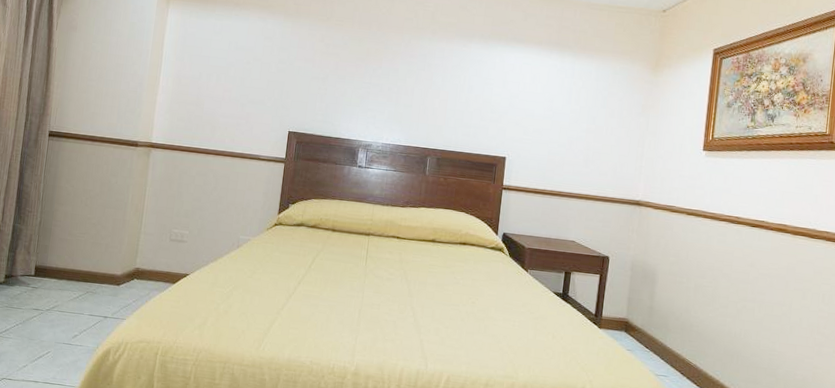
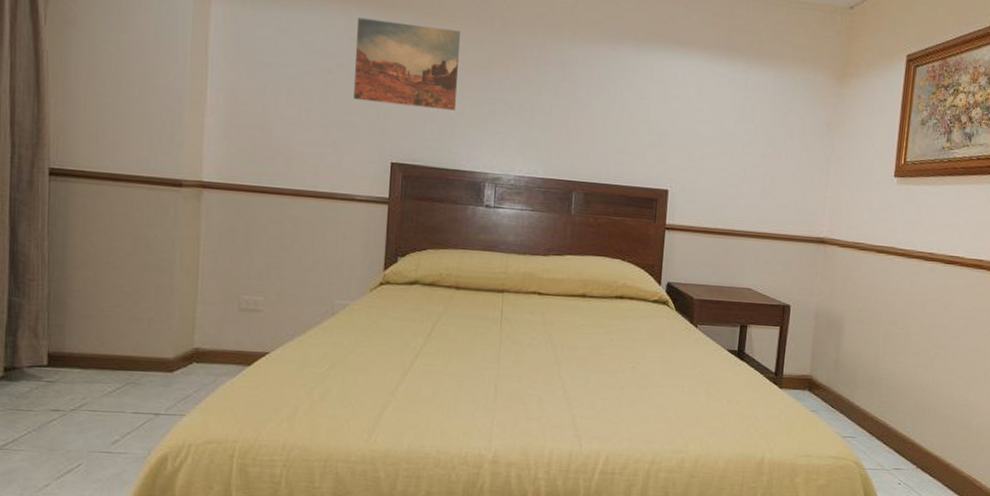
wall art: none [264,23,346,92] -> present [354,18,460,110]

